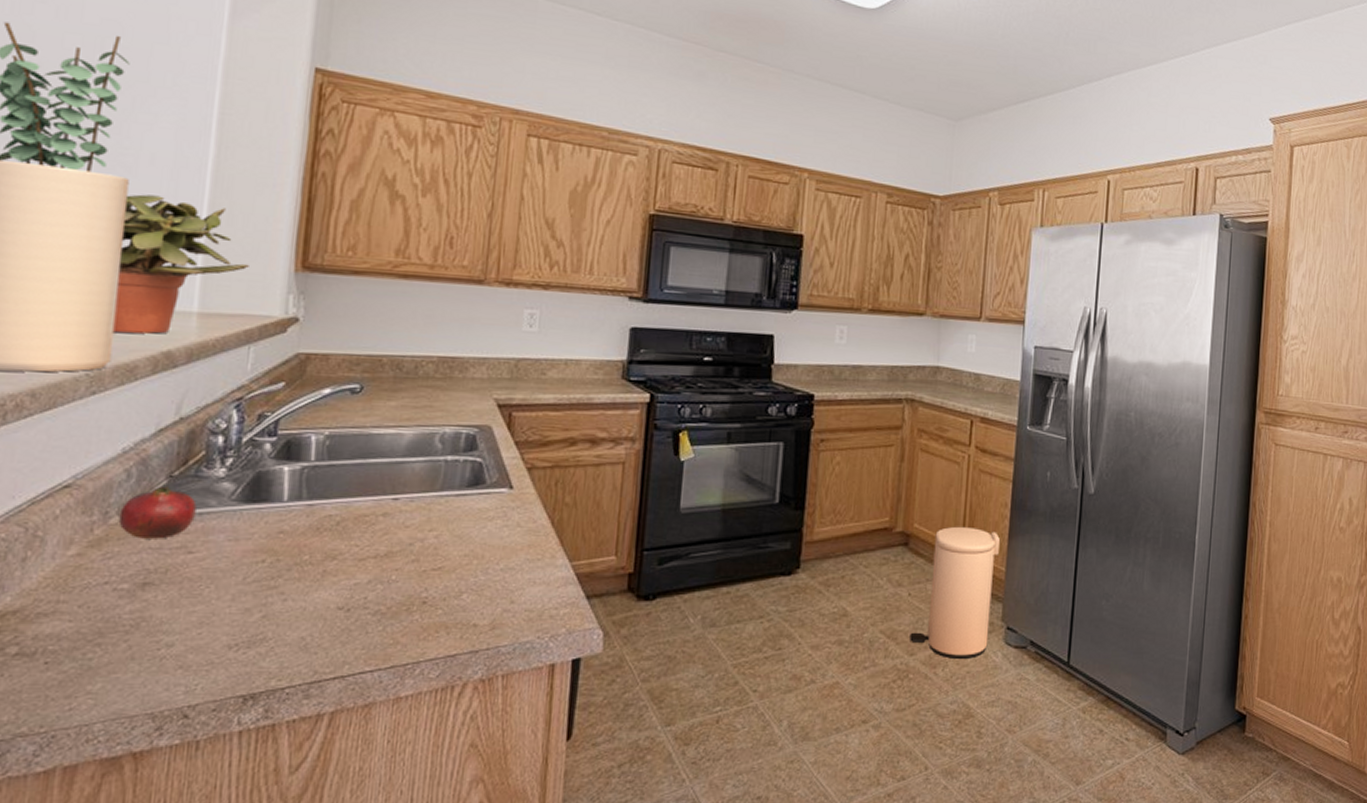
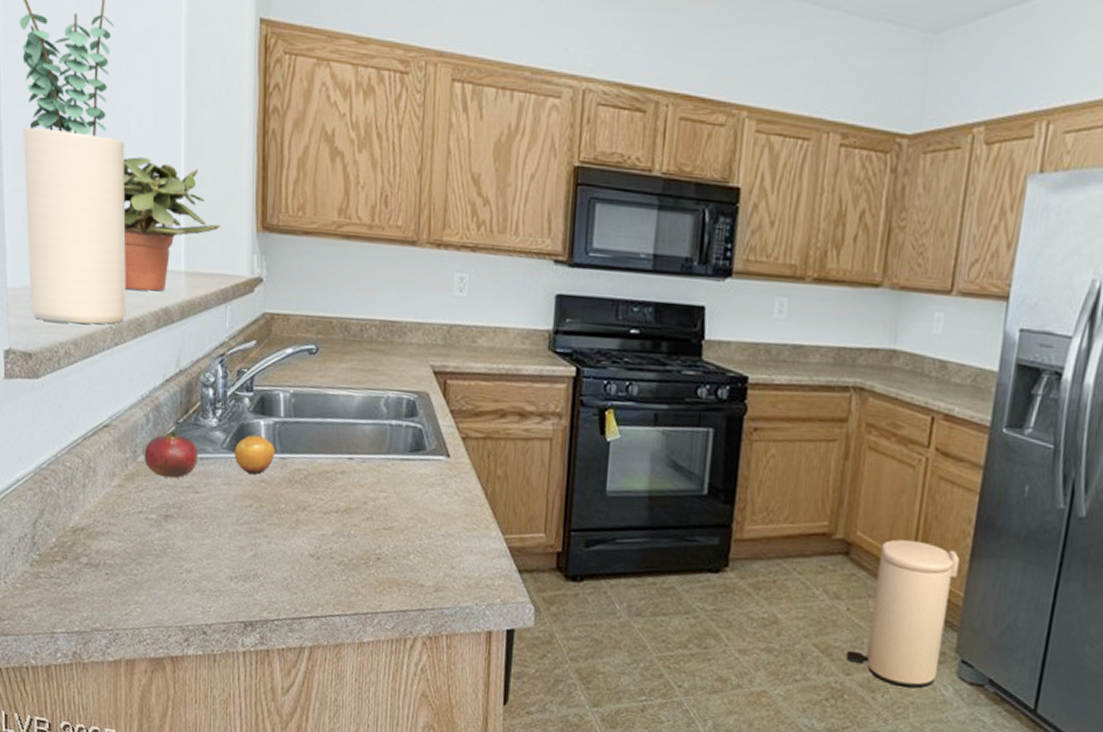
fruit: none [245,482,301,526] -> present [234,435,275,475]

